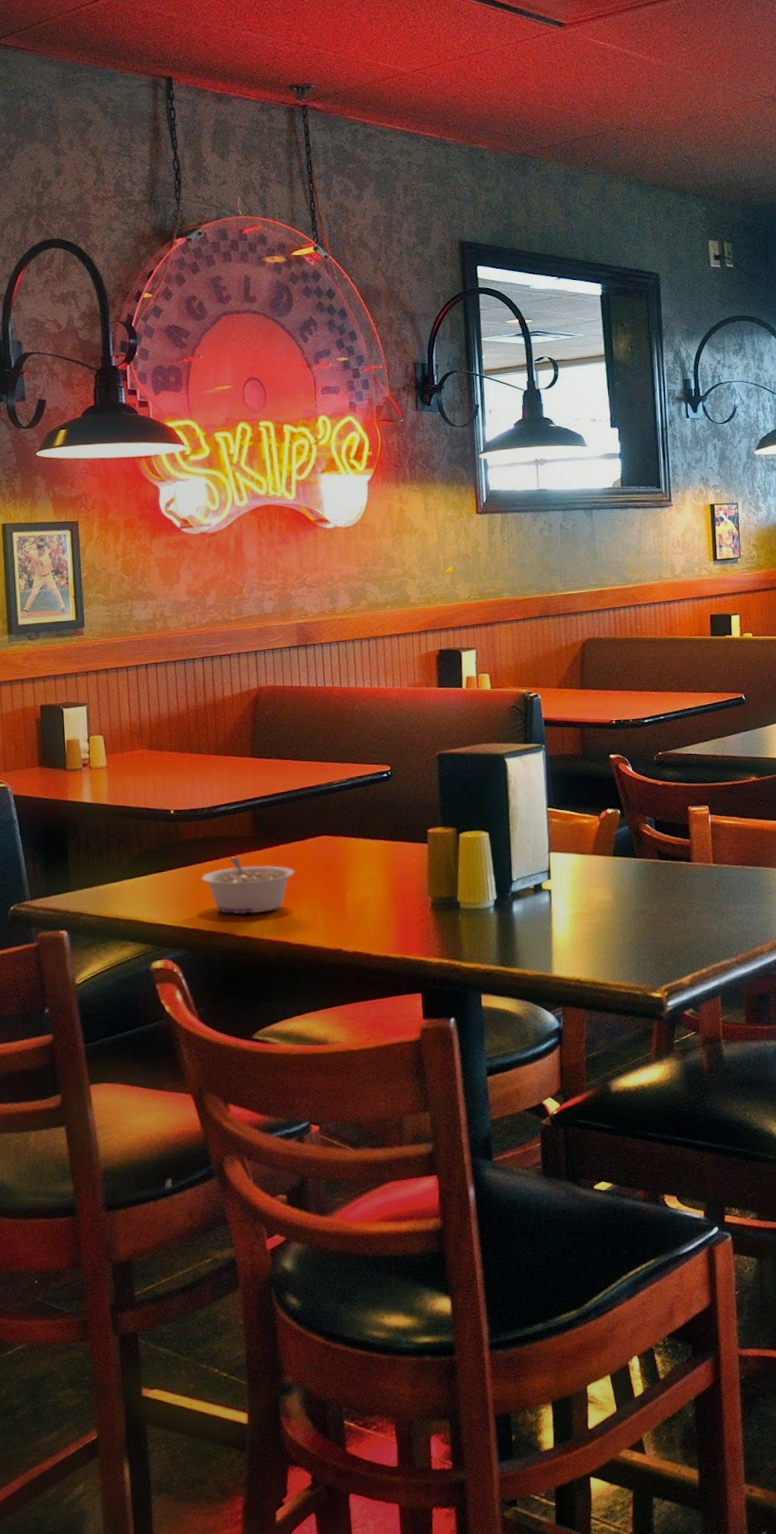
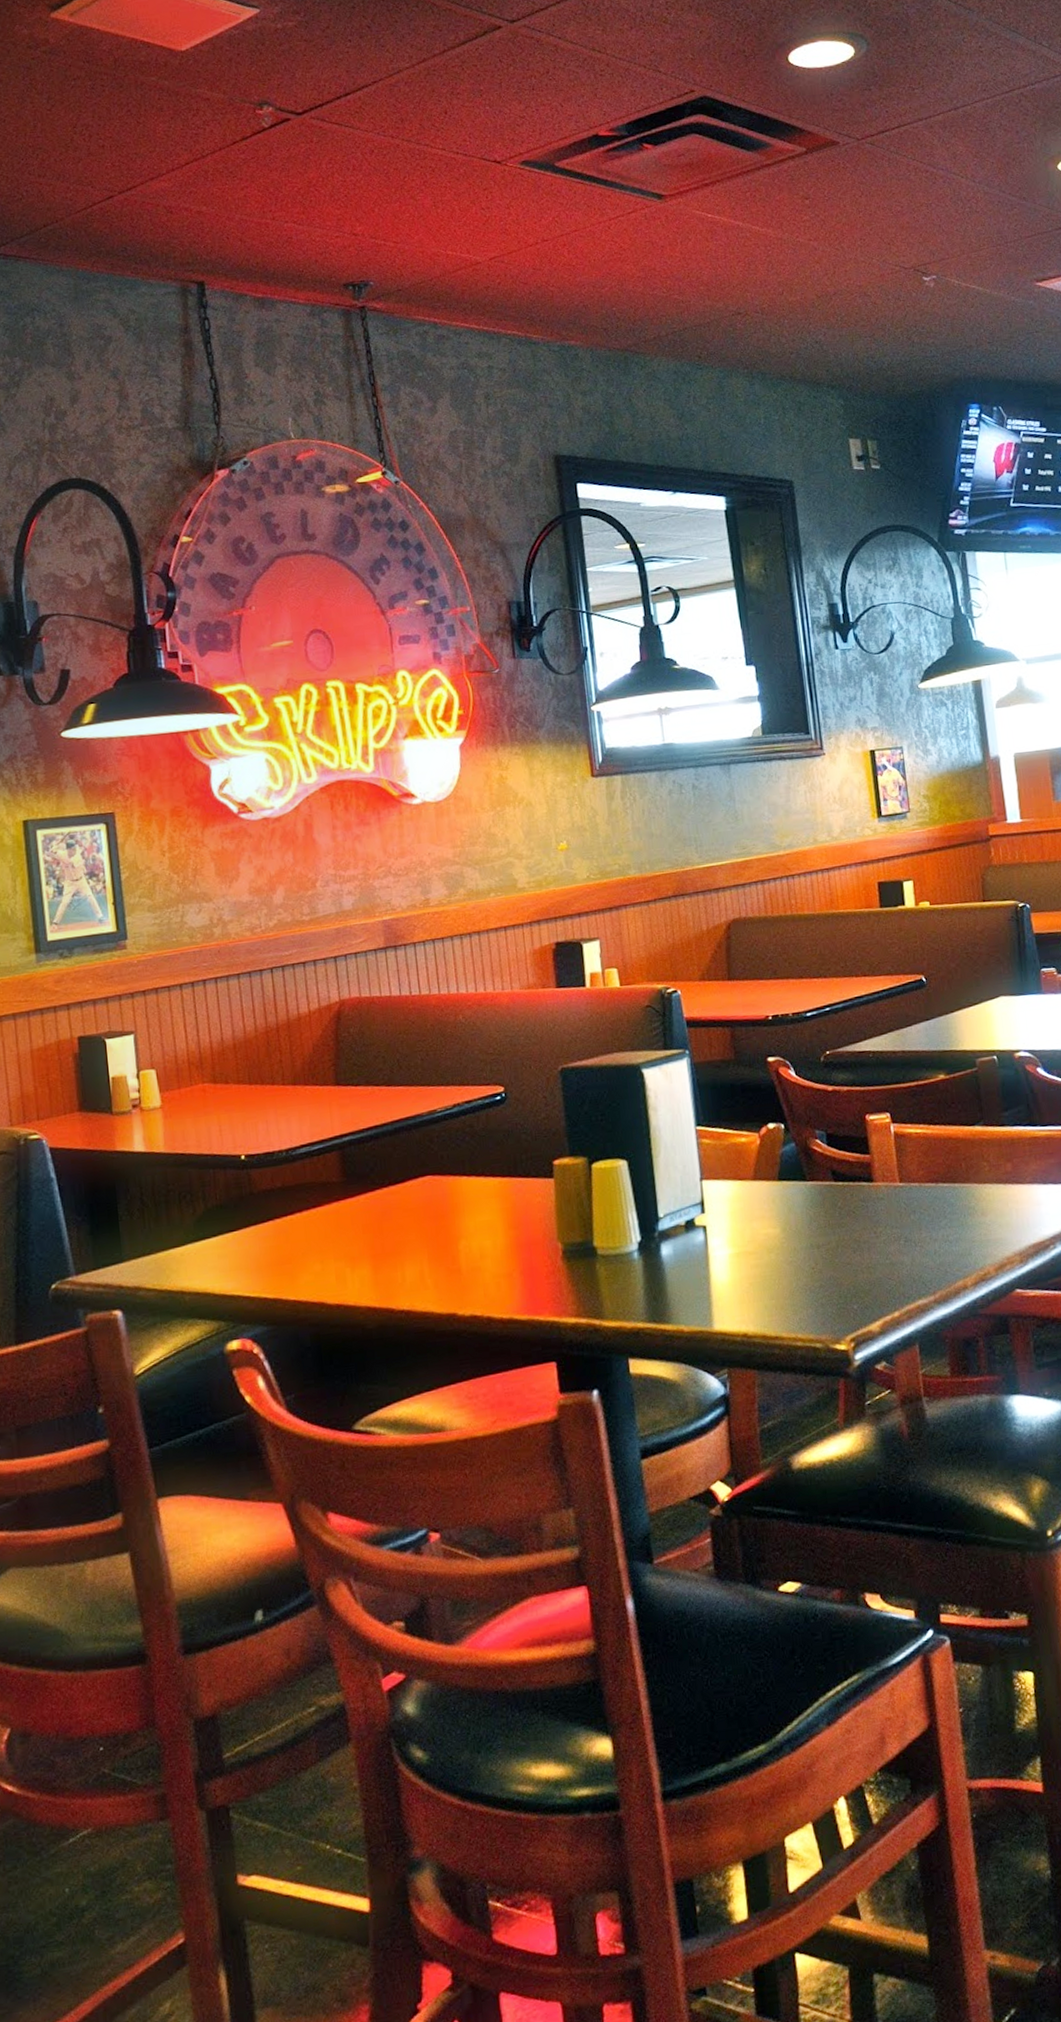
legume: present [201,856,294,914] -> none [281,1206,394,1278]

